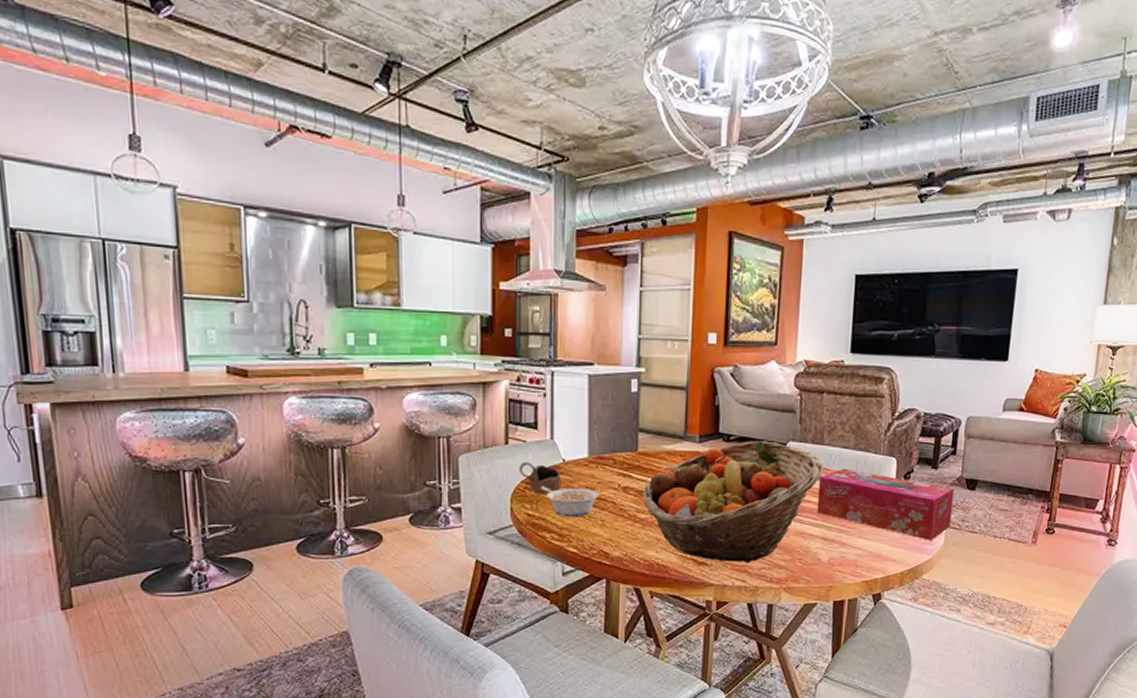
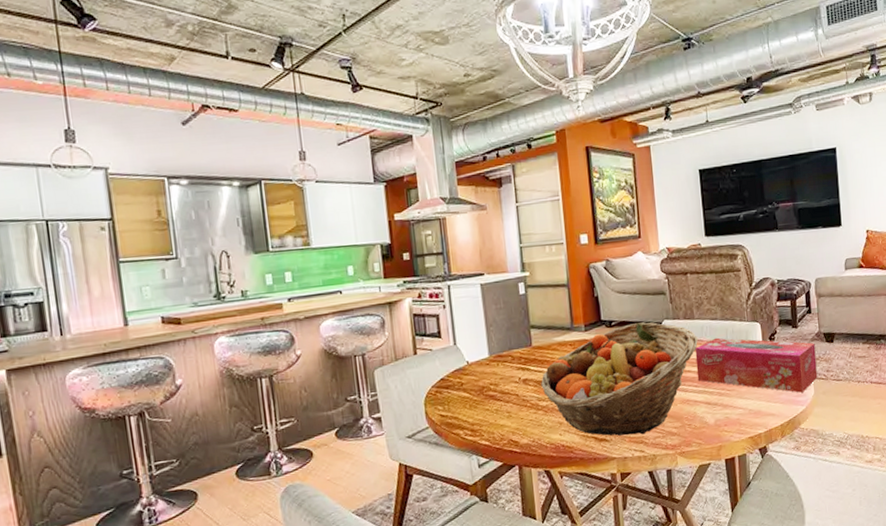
cup: present [519,461,562,495] -> none [429,367,468,396]
legume: present [540,486,600,517] -> none [450,385,503,414]

